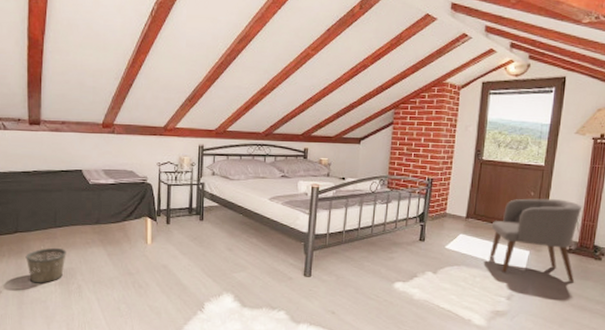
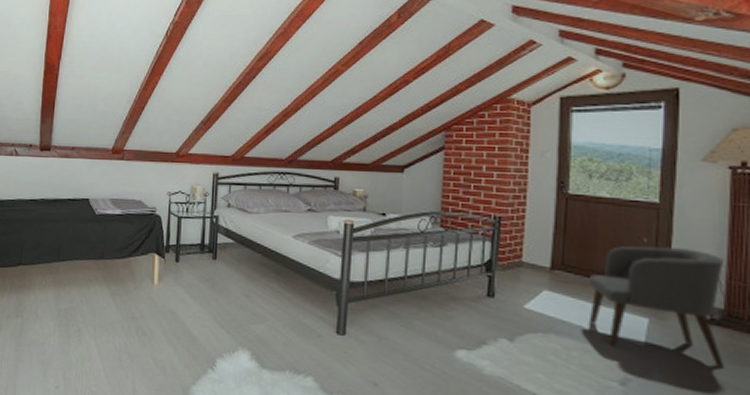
basket: present [25,247,66,283] -> none [26,283,68,324]

